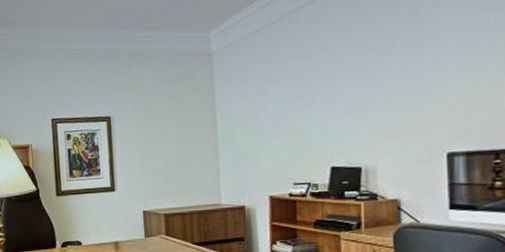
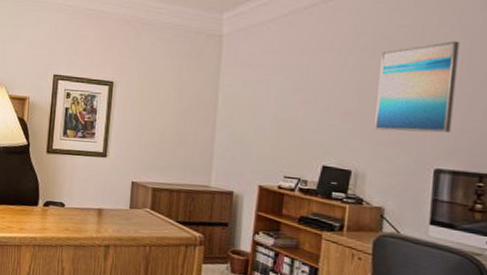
wall art: none [377,19,460,123] -> present [374,40,460,133]

